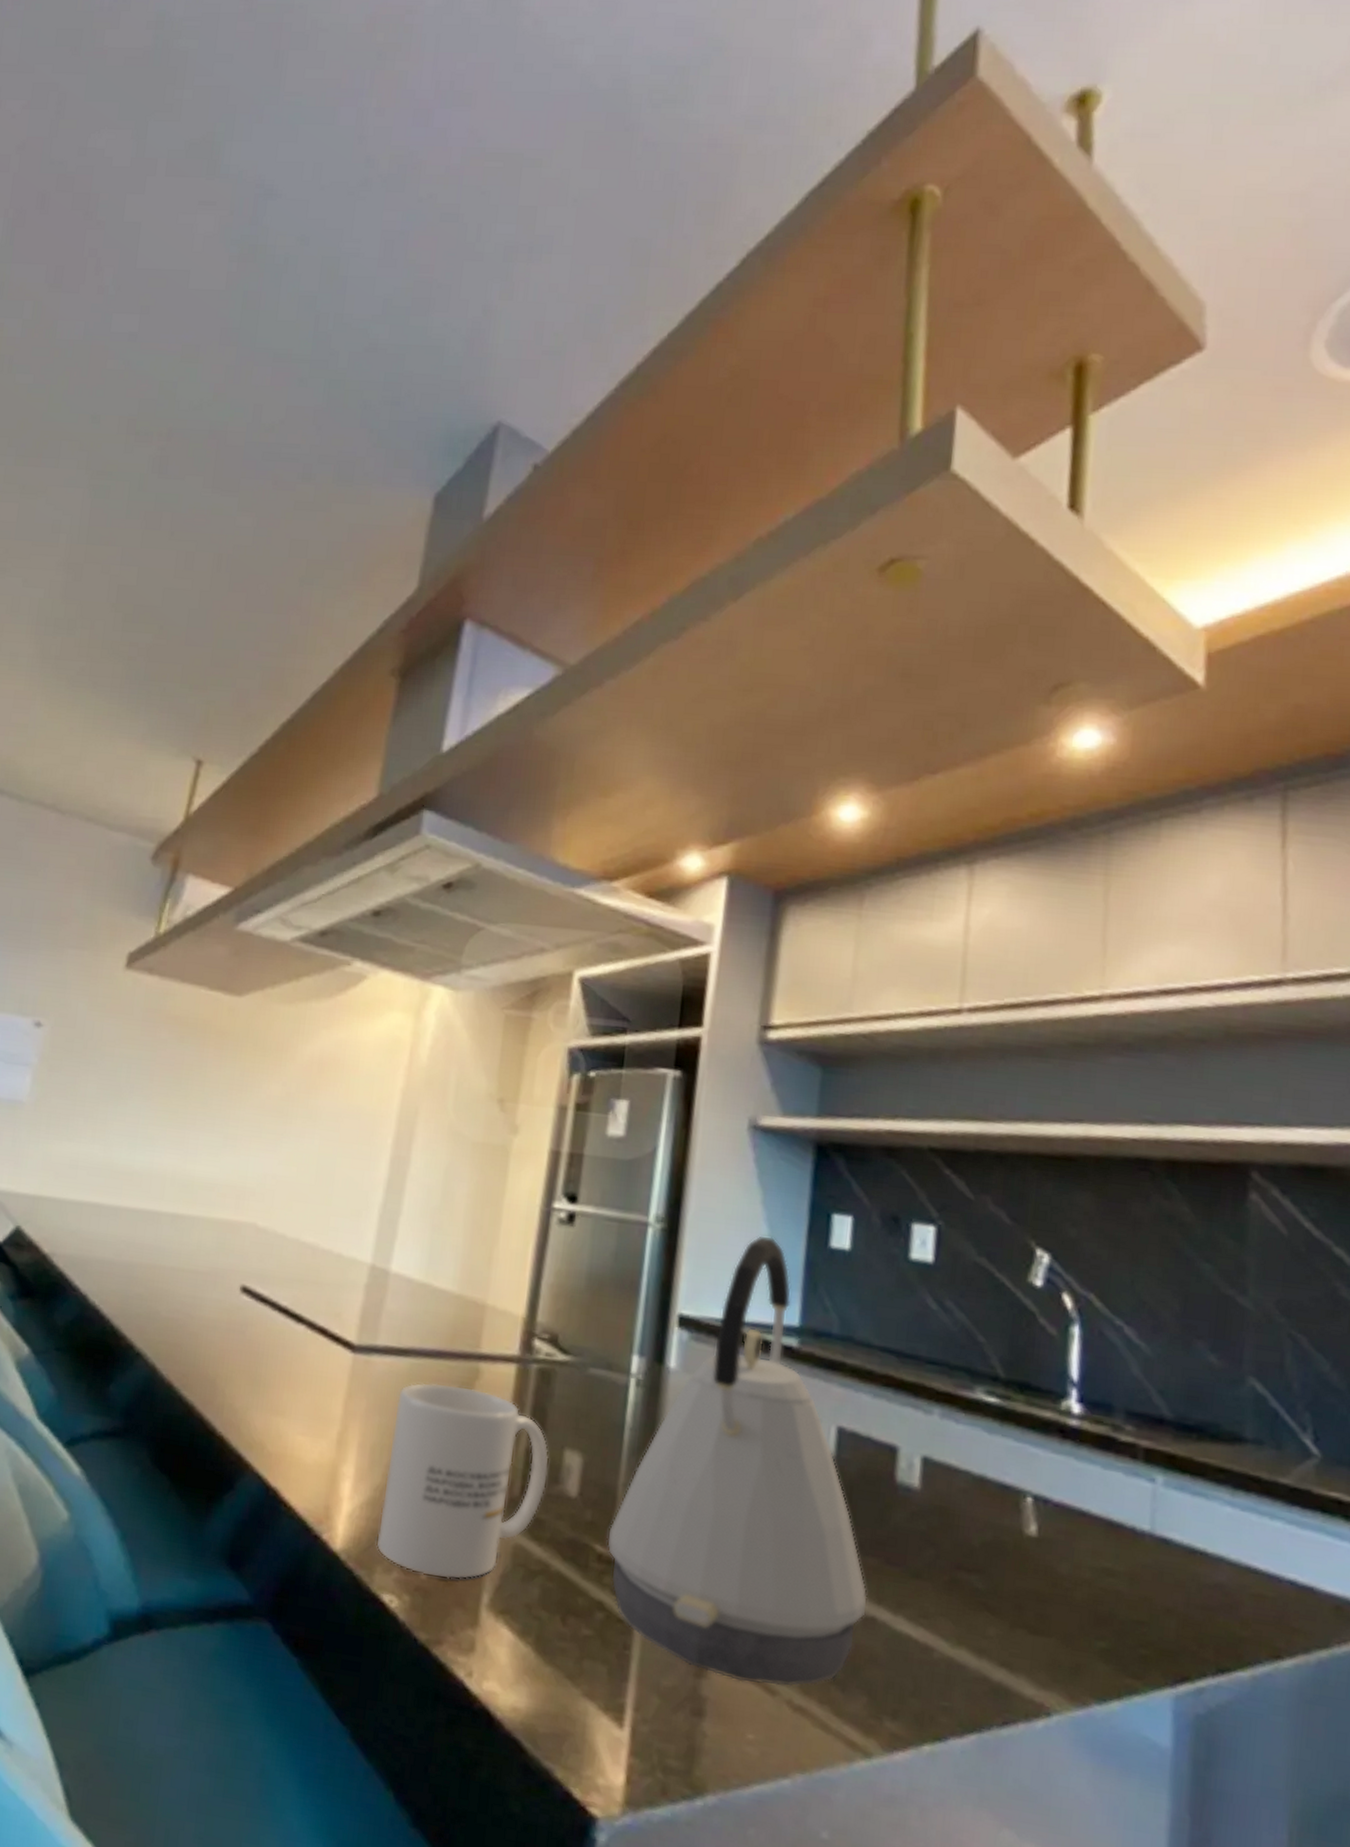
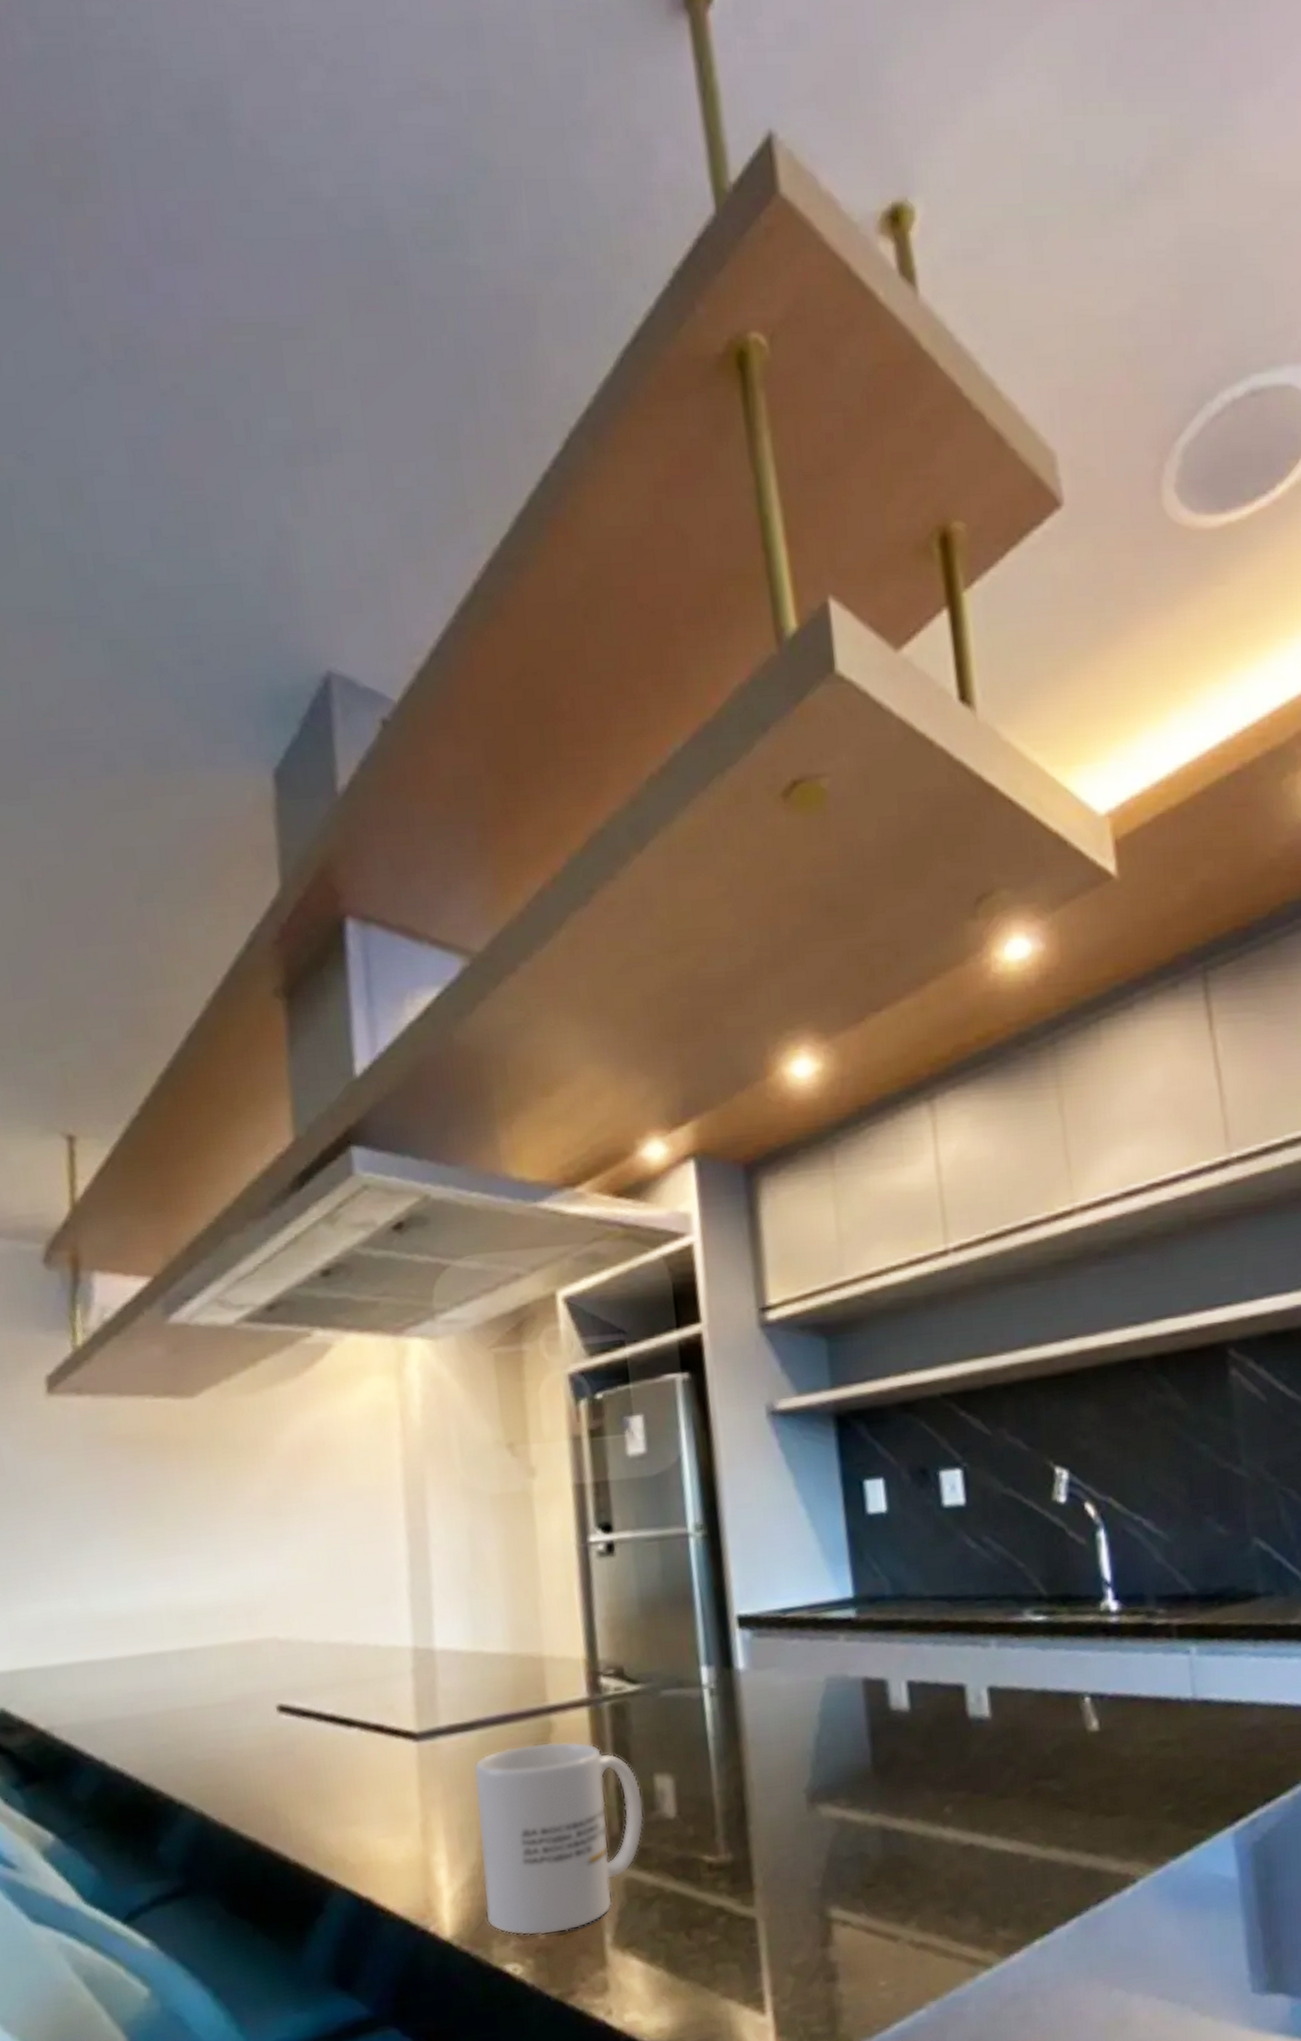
kettle: present [606,1236,868,1687] -> none [712,1517,965,1939]

